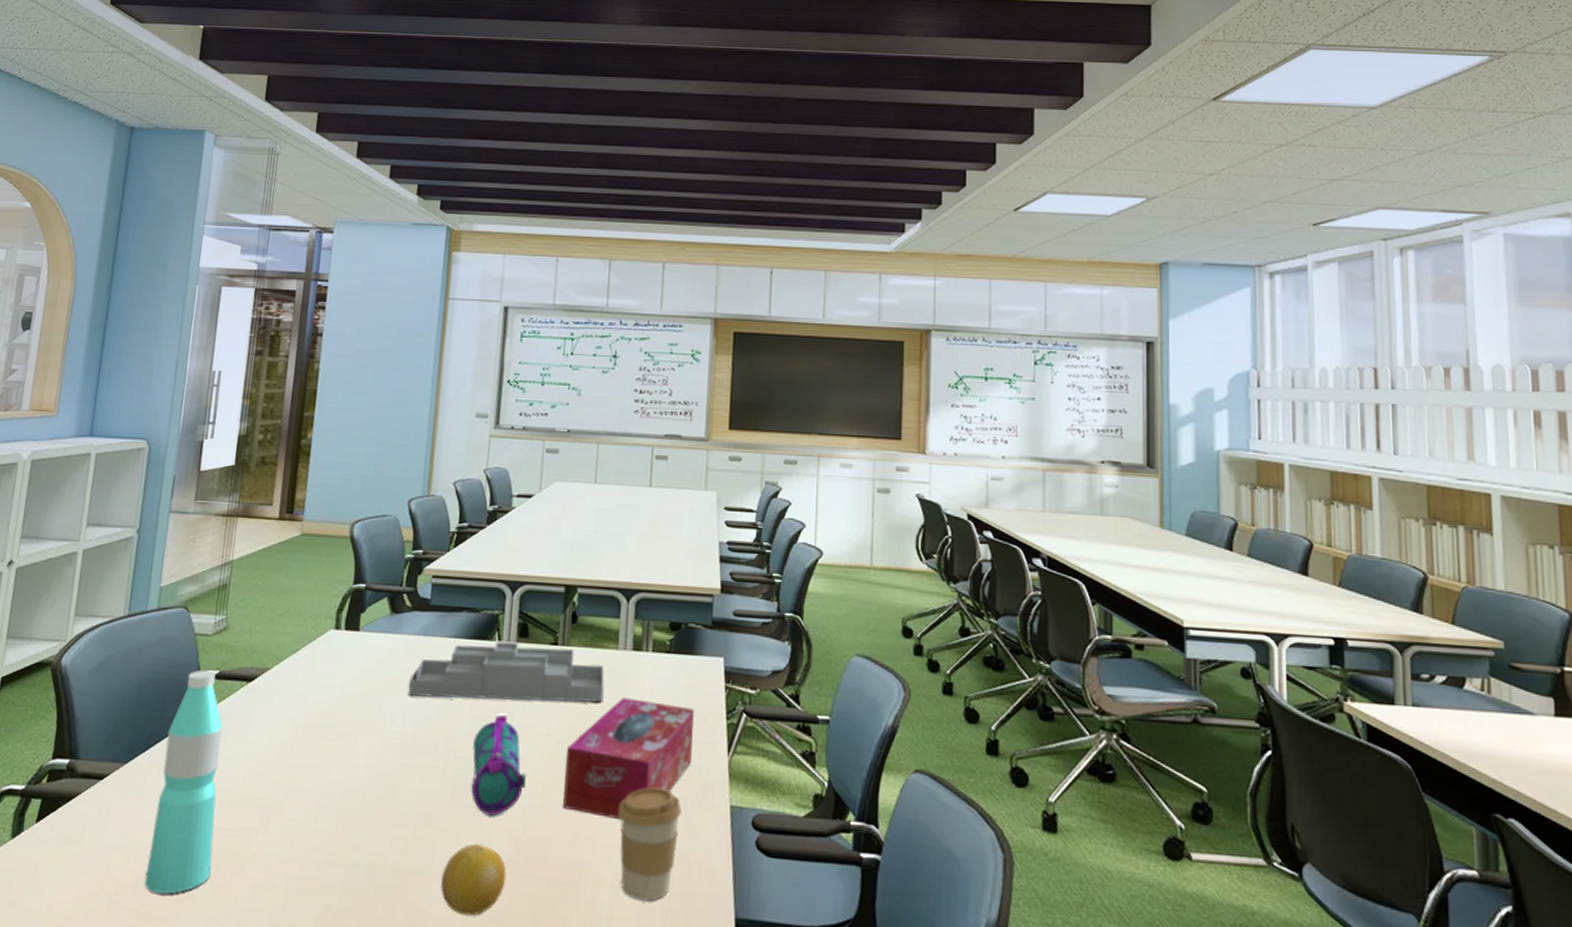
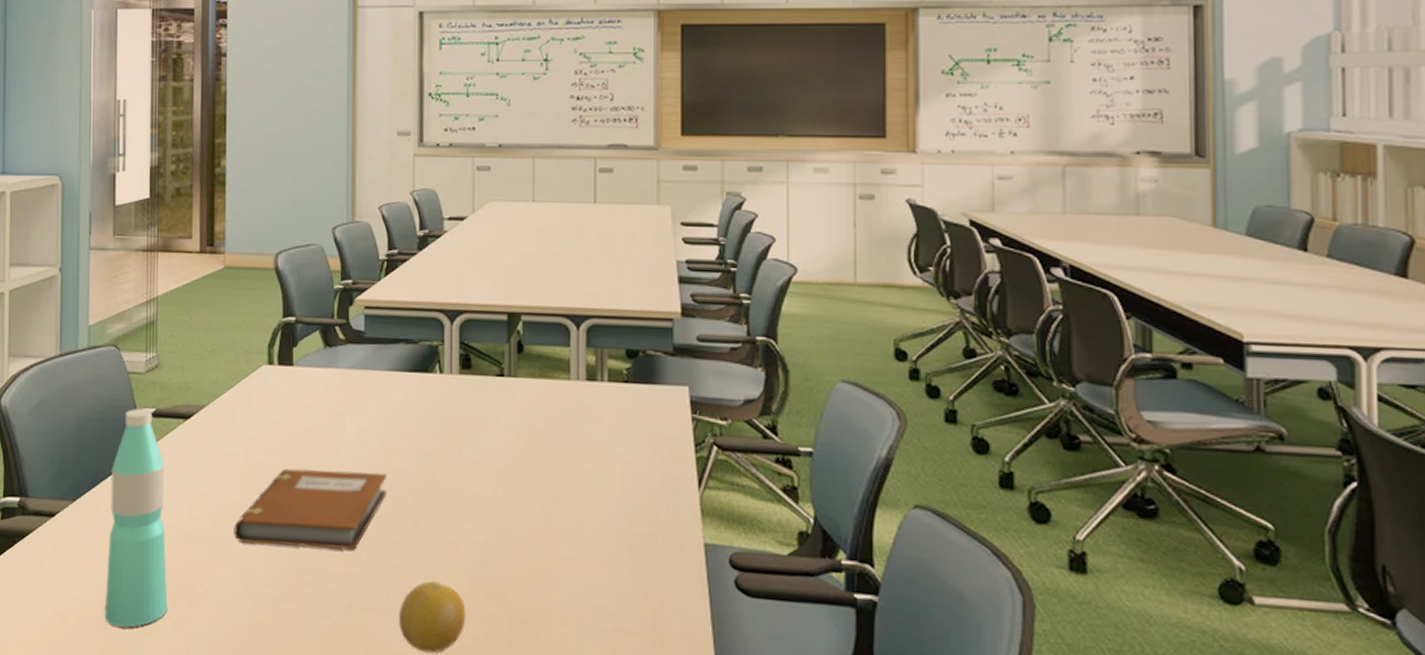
notebook: none [285,731,441,813] -> present [234,468,387,550]
desk organizer: present [407,641,605,703] -> none [348,374,557,437]
pencil case: present [471,714,526,817] -> none [421,449,481,555]
tissue box: present [563,697,694,819] -> none [521,430,658,557]
coffee cup: present [618,787,682,902] -> none [582,524,650,642]

